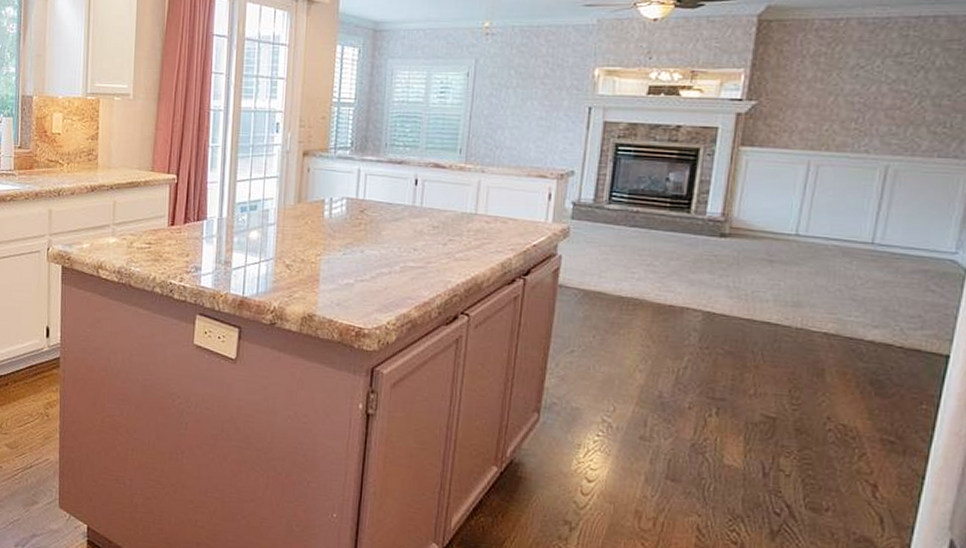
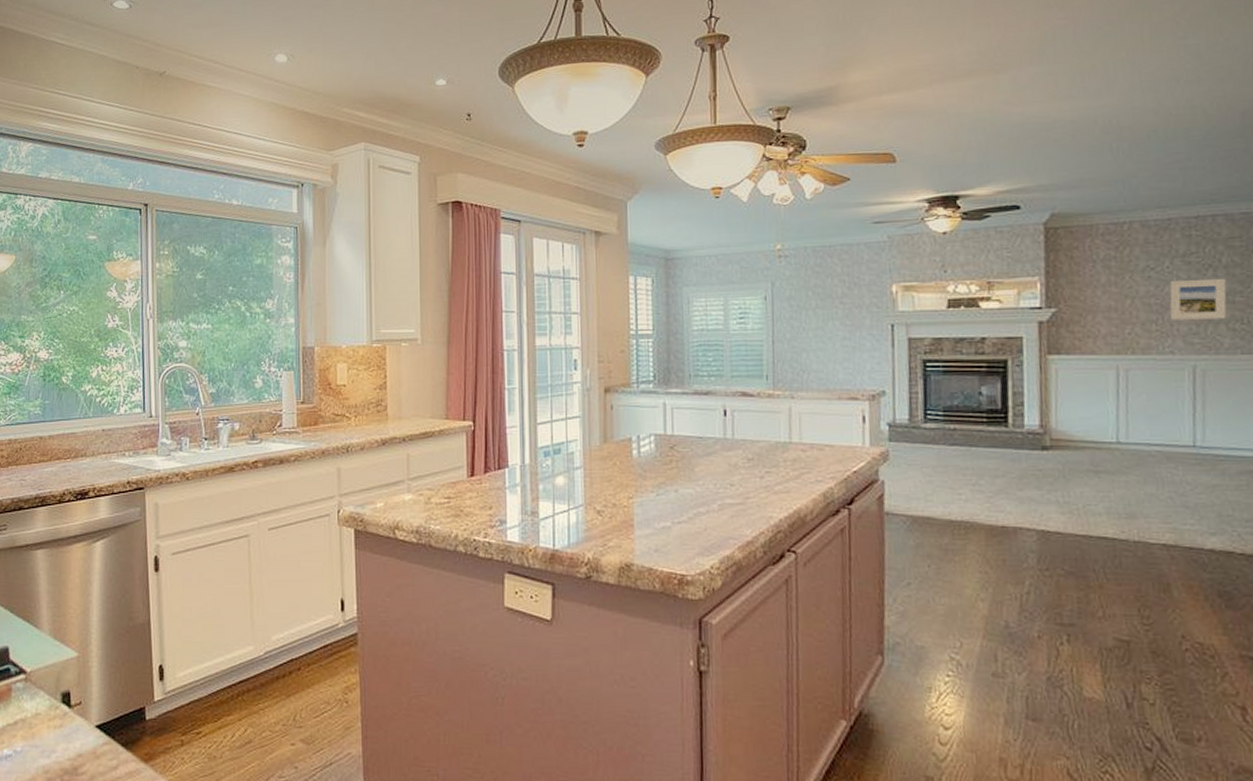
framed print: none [871,80,936,121] -> present [1169,278,1227,320]

